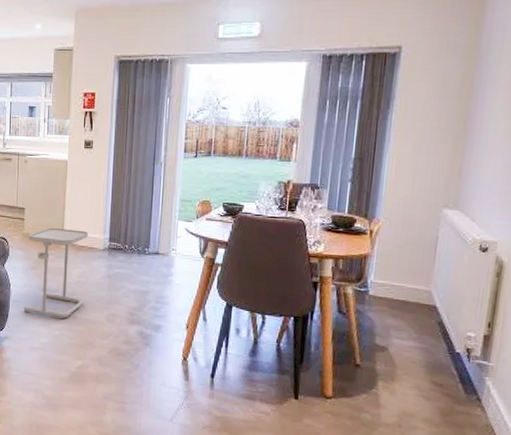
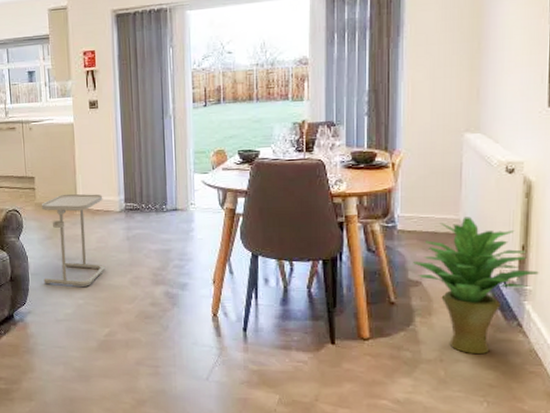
potted plant: none [381,289,502,424] -> present [413,217,539,355]

